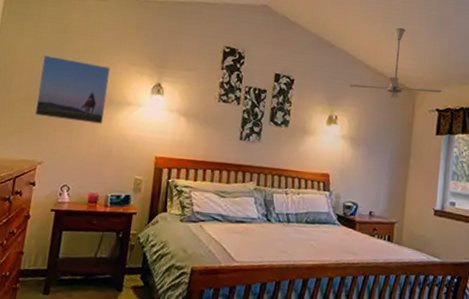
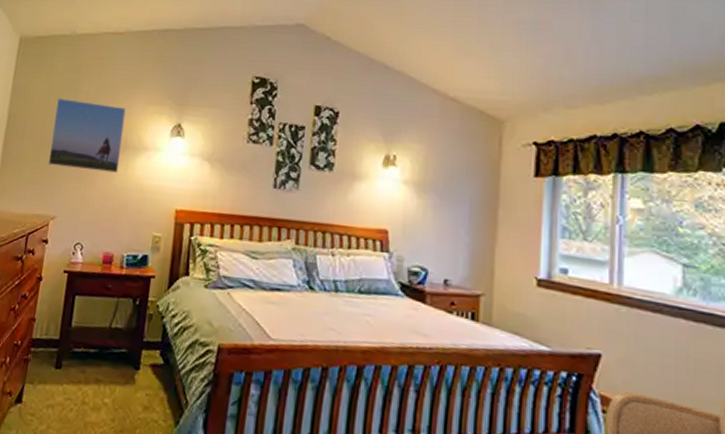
ceiling fan: present [349,27,442,98] -> none [410,38,540,130]

